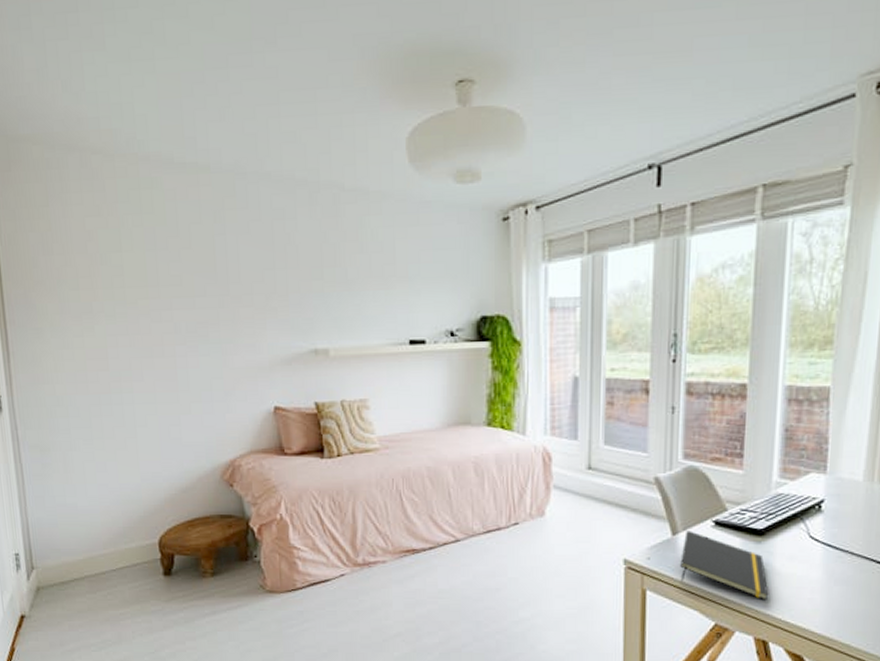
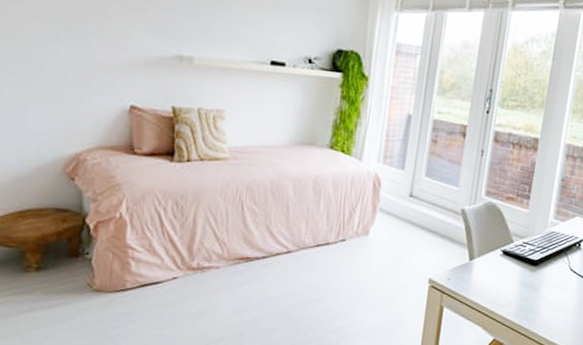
notepad: present [680,531,769,601] -> none [472,257,537,321]

